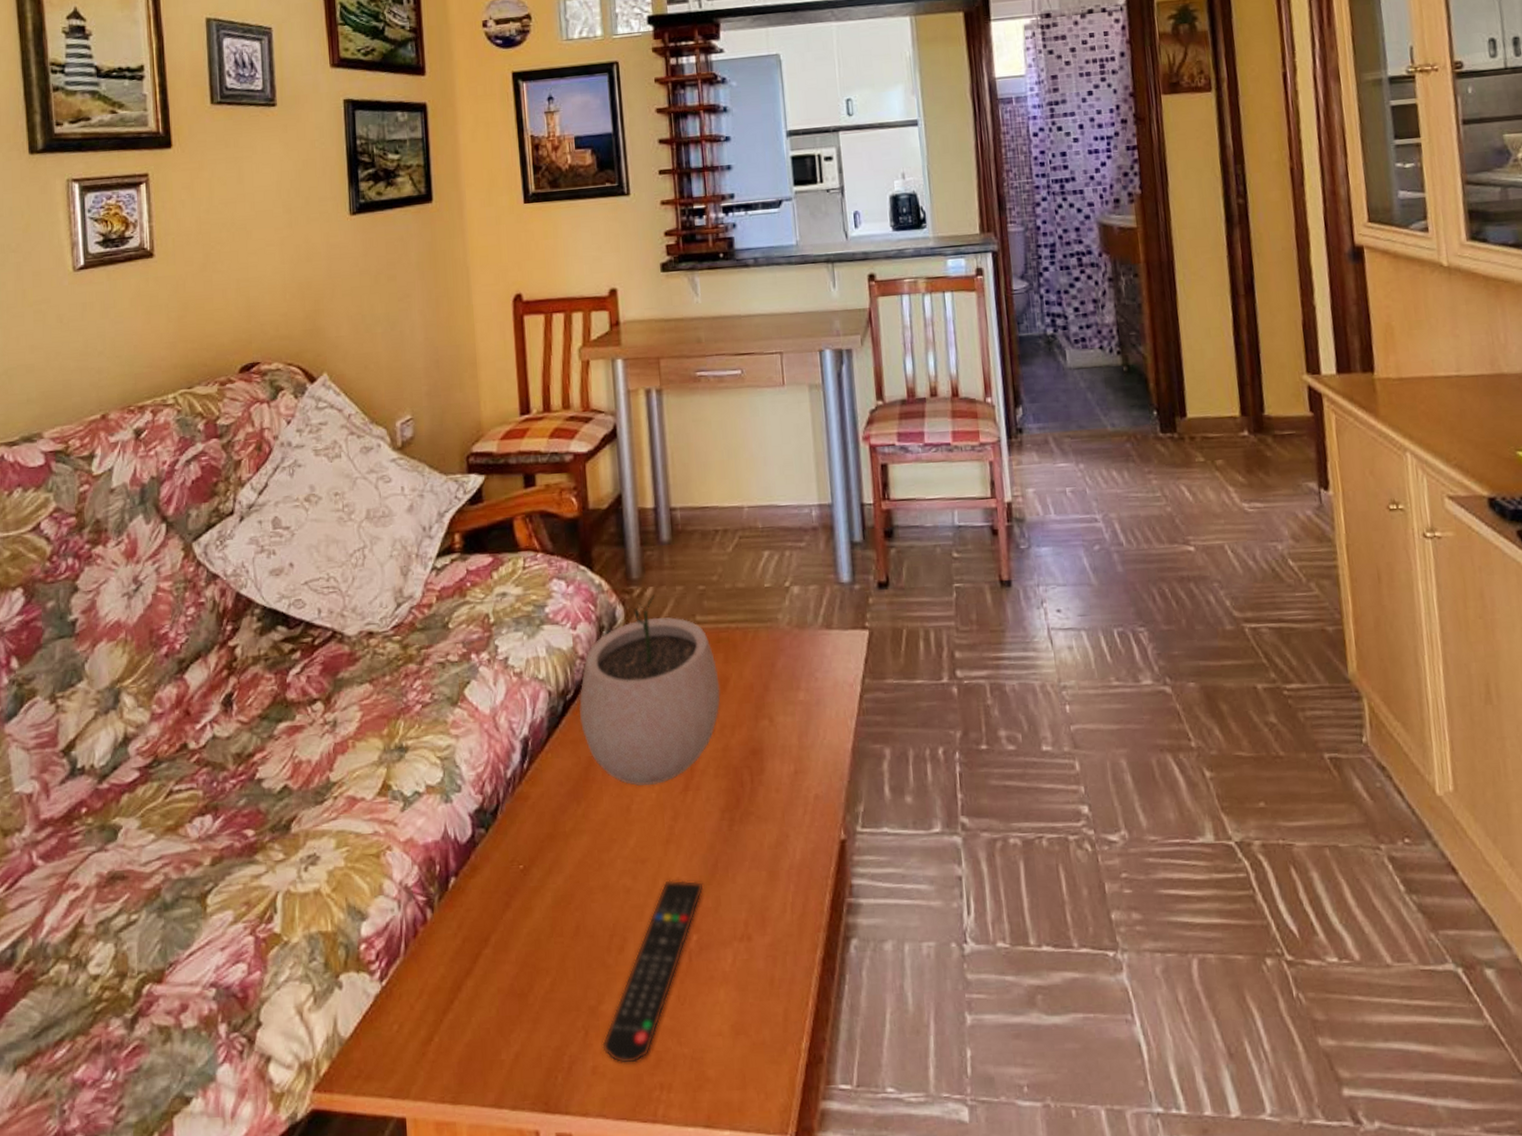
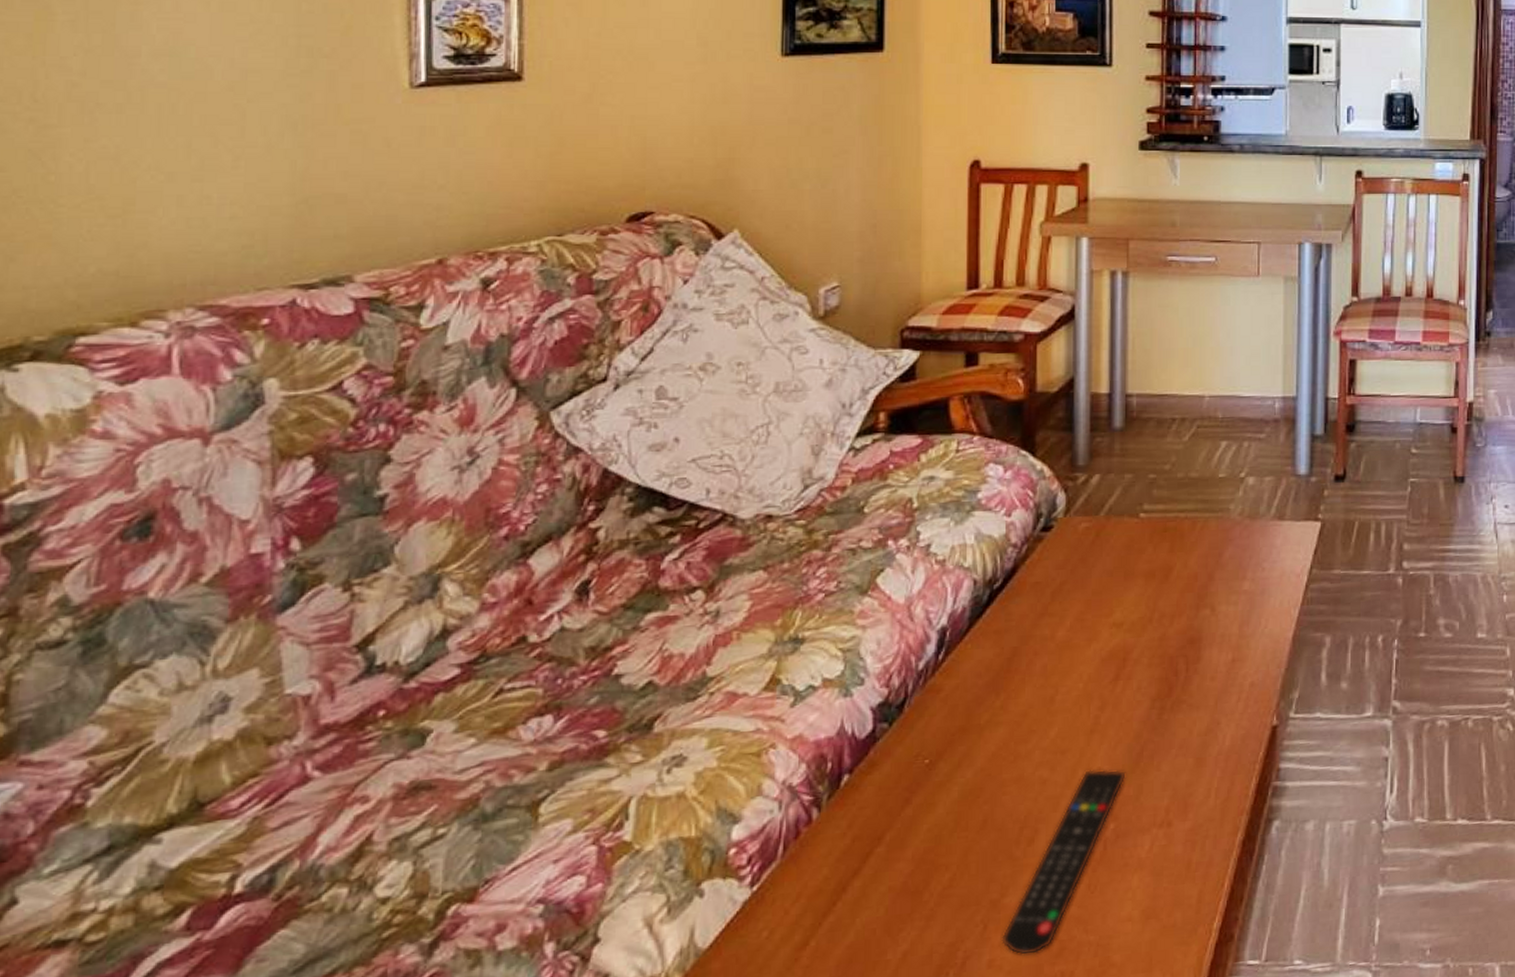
plant pot: present [579,594,721,786] -> none [1006,482,1162,676]

